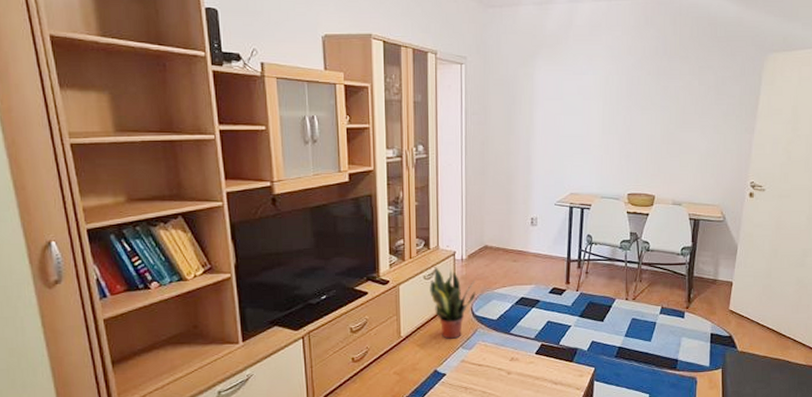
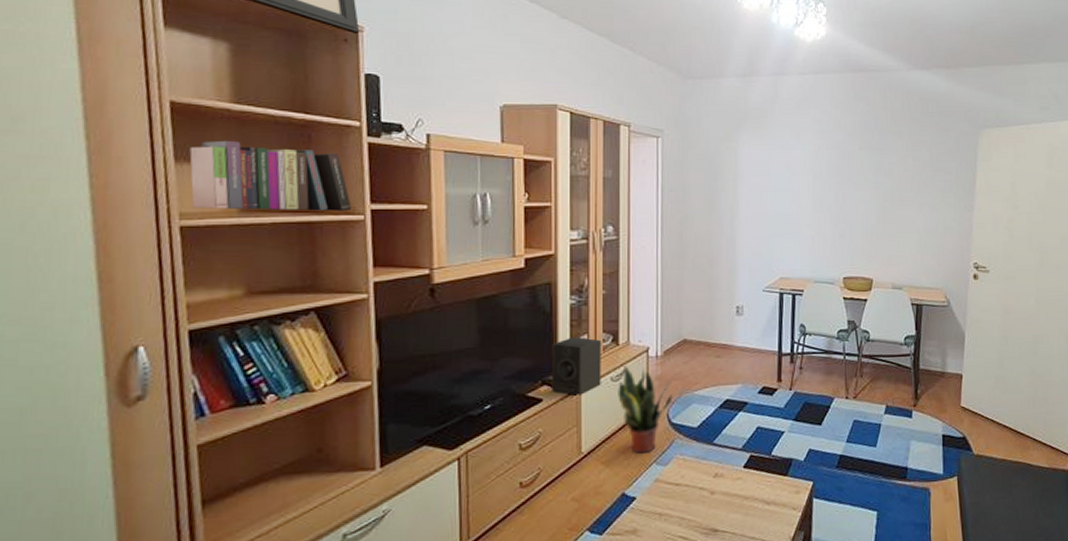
books: none [70,69,203,131] -> present [189,140,351,211]
studio monitor: none [374,242,416,290] -> present [552,337,601,396]

